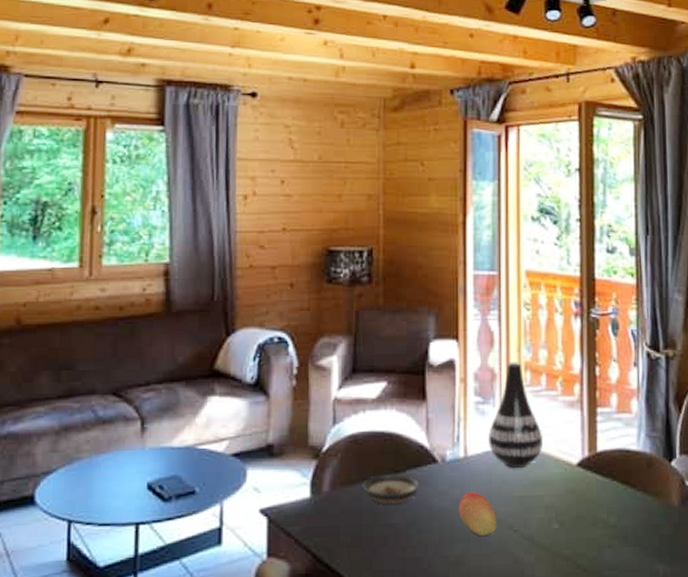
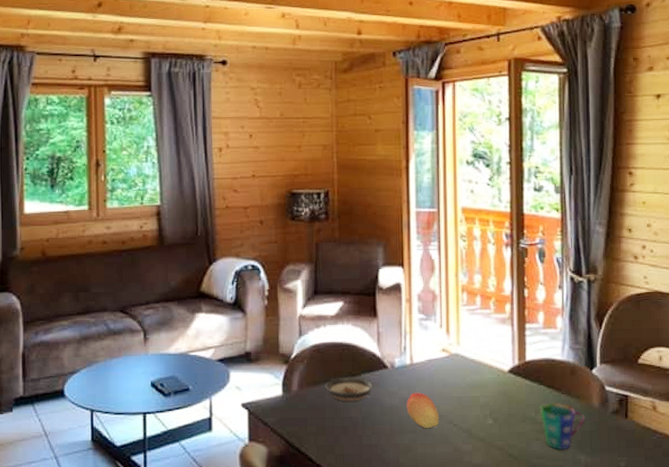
vase: present [489,362,544,468] -> none [431,285,479,373]
cup: none [612,501,663,559] -> present [539,402,585,451]

